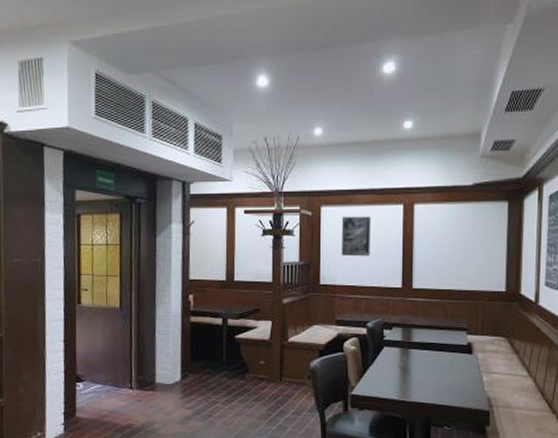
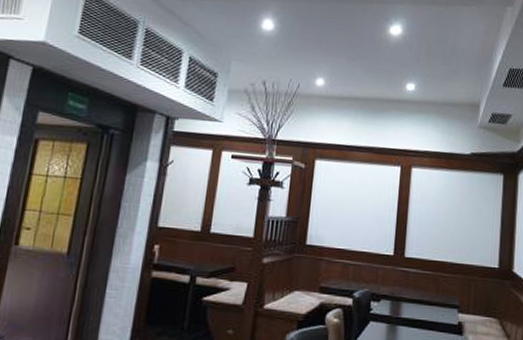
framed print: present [341,216,372,257] -> none [332,172,367,218]

